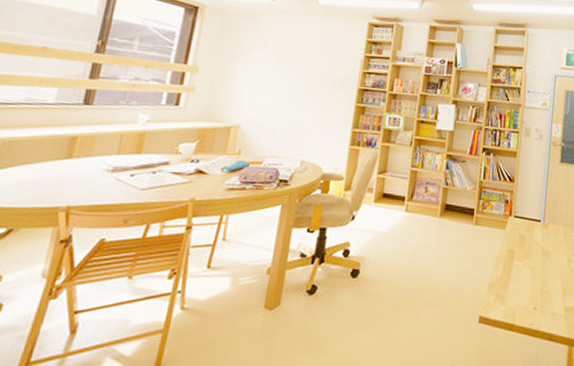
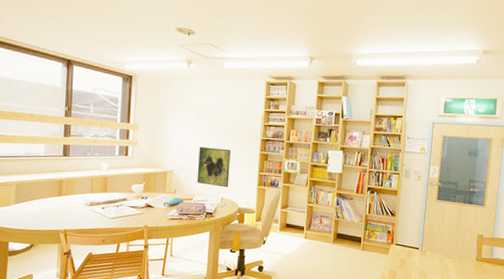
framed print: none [270,96,319,148] -> present [197,146,231,188]

